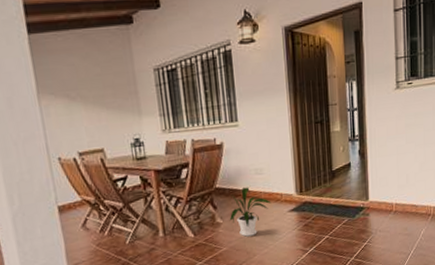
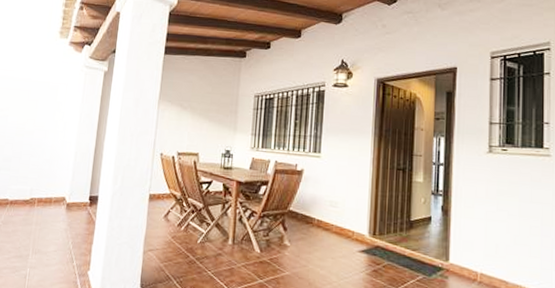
house plant: present [229,187,272,237] -> none [296,216,342,267]

